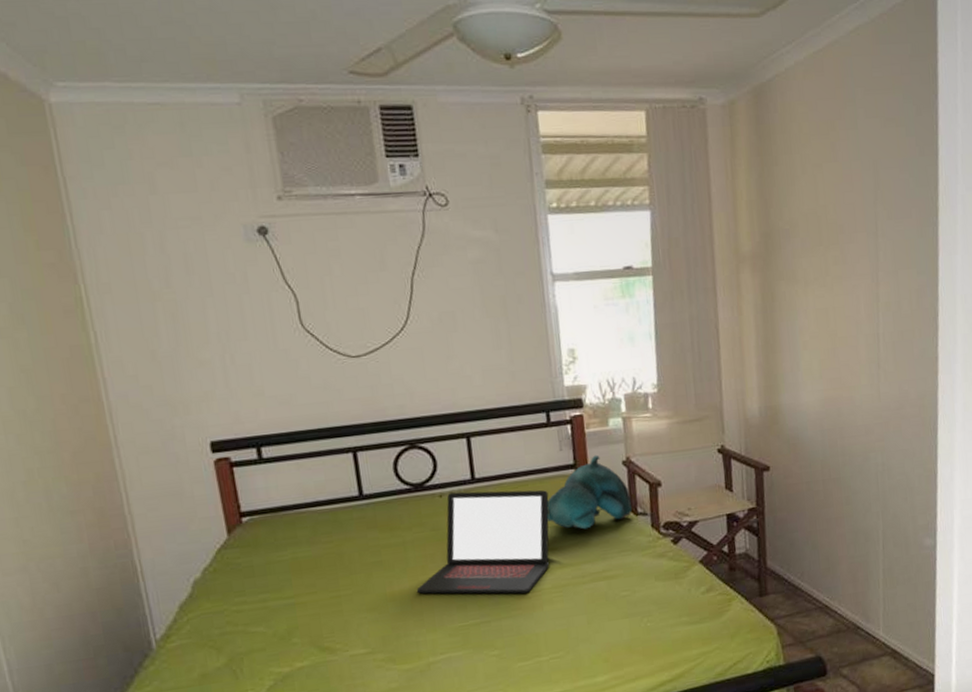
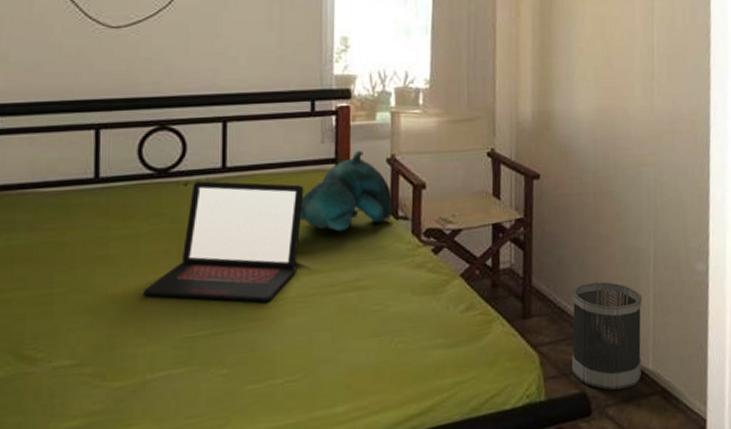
wastebasket: none [805,560,873,654] -> present [571,281,642,391]

